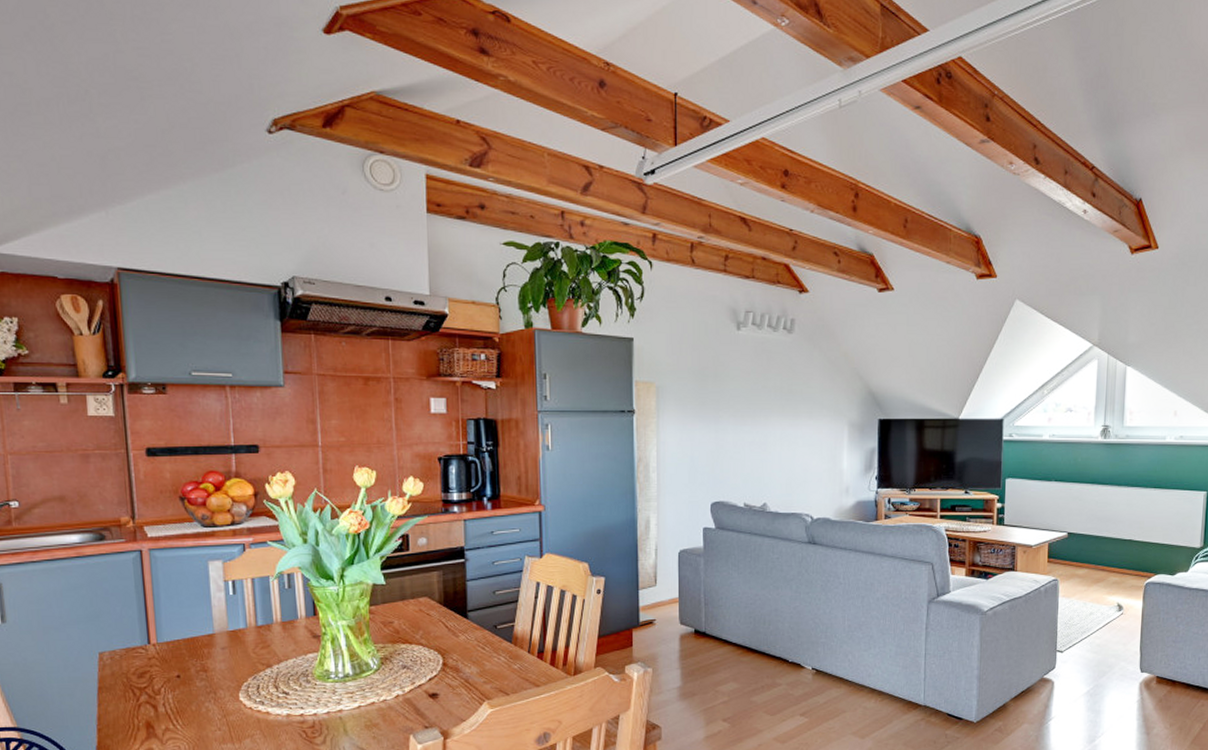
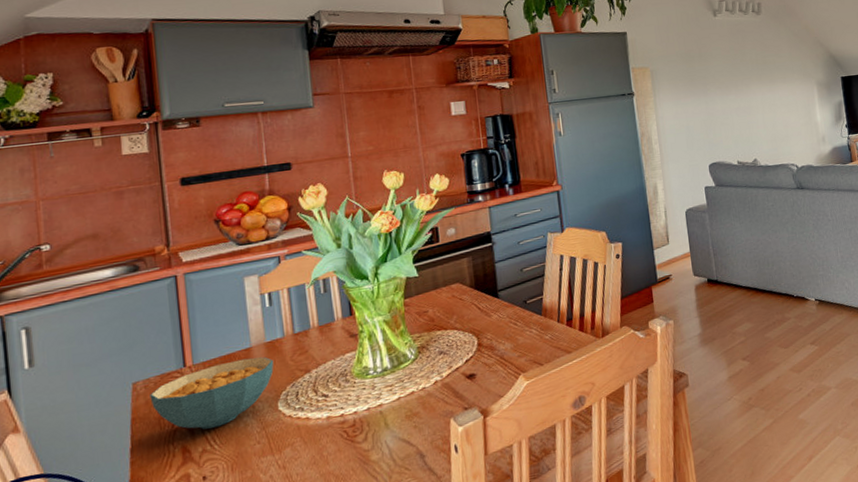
cereal bowl: none [115,644,237,708] -> present [150,357,274,430]

